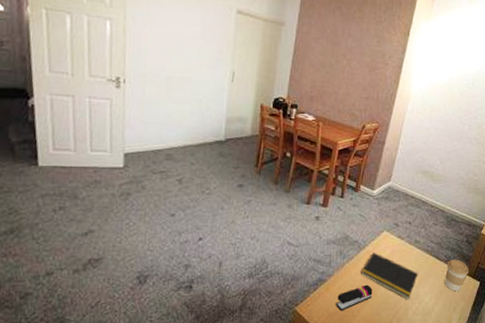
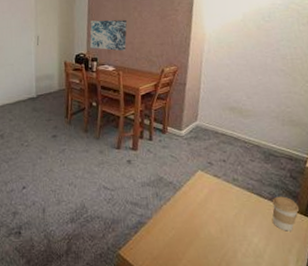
wall art: none [292,62,335,101] -> present [90,19,128,51]
stapler: present [336,284,373,311] -> none [159,226,196,254]
notepad: present [361,252,418,299] -> none [180,192,242,240]

